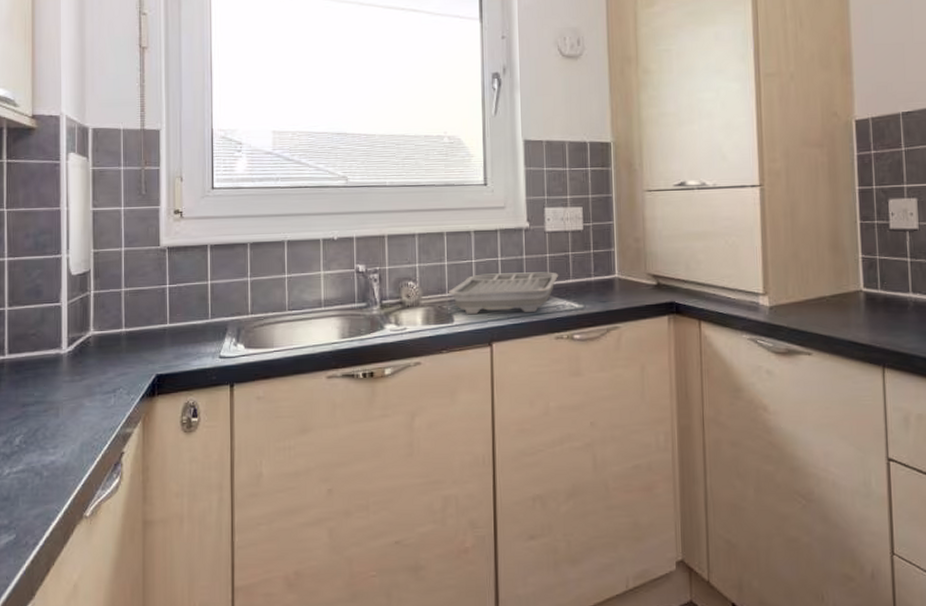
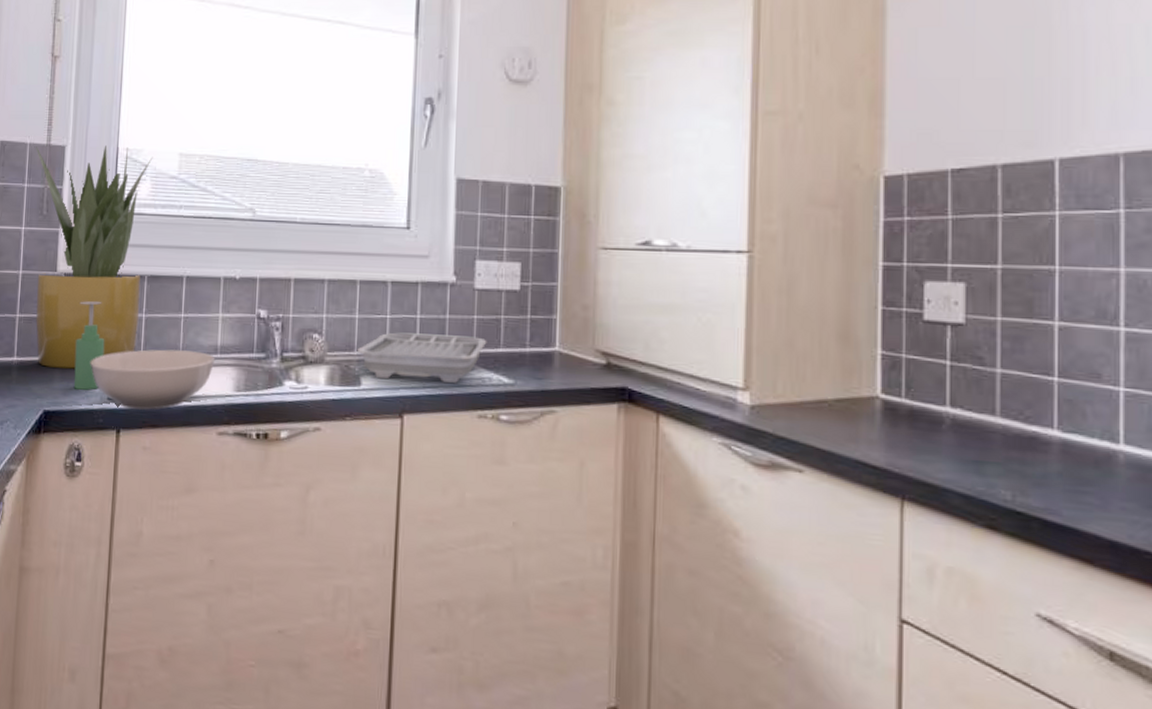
planter: none [130,128,247,335] -> present [35,146,153,369]
soap dispenser: none [184,270,213,352] -> present [73,301,105,390]
bowl: none [200,306,320,364] -> present [90,349,216,410]

